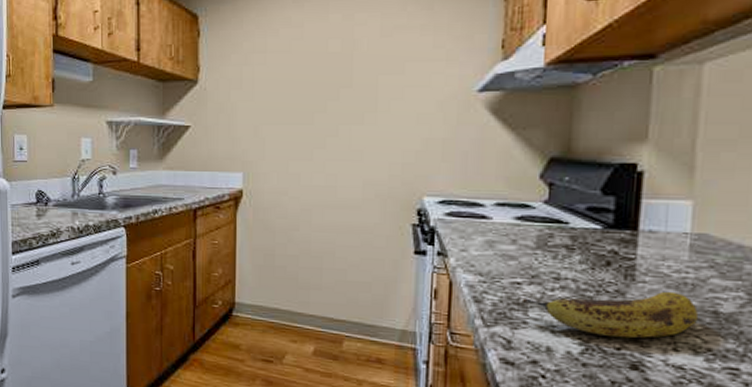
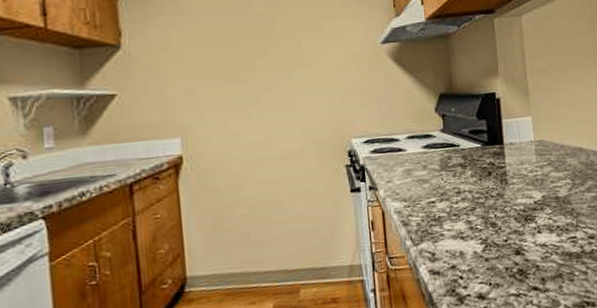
fruit: present [521,291,699,339] -> none [437,187,549,233]

